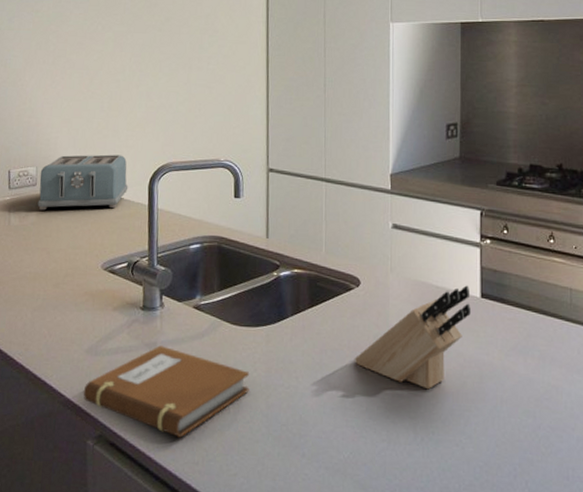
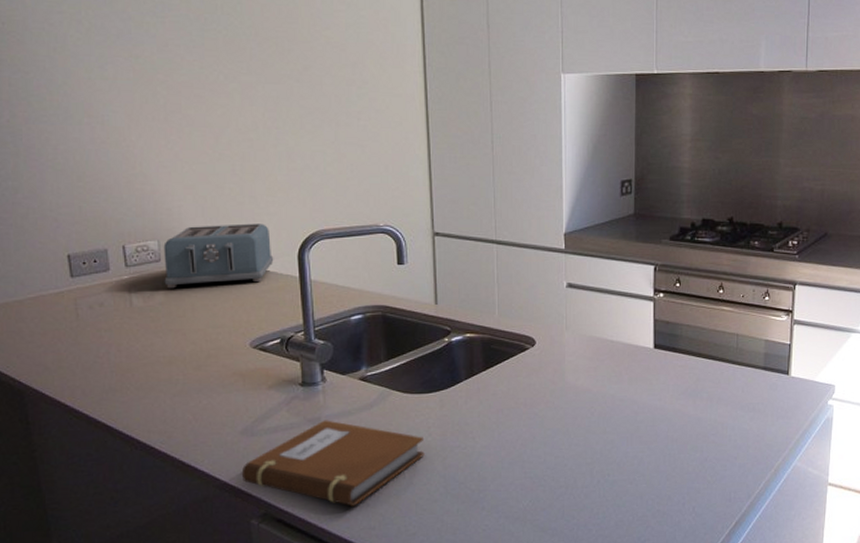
knife block: present [354,285,471,390] -> none [531,338,644,437]

